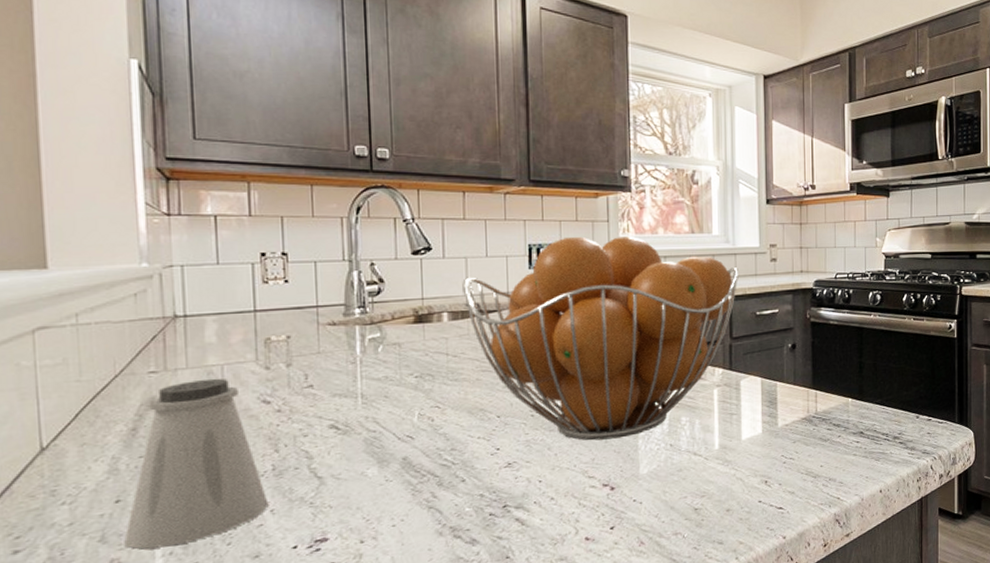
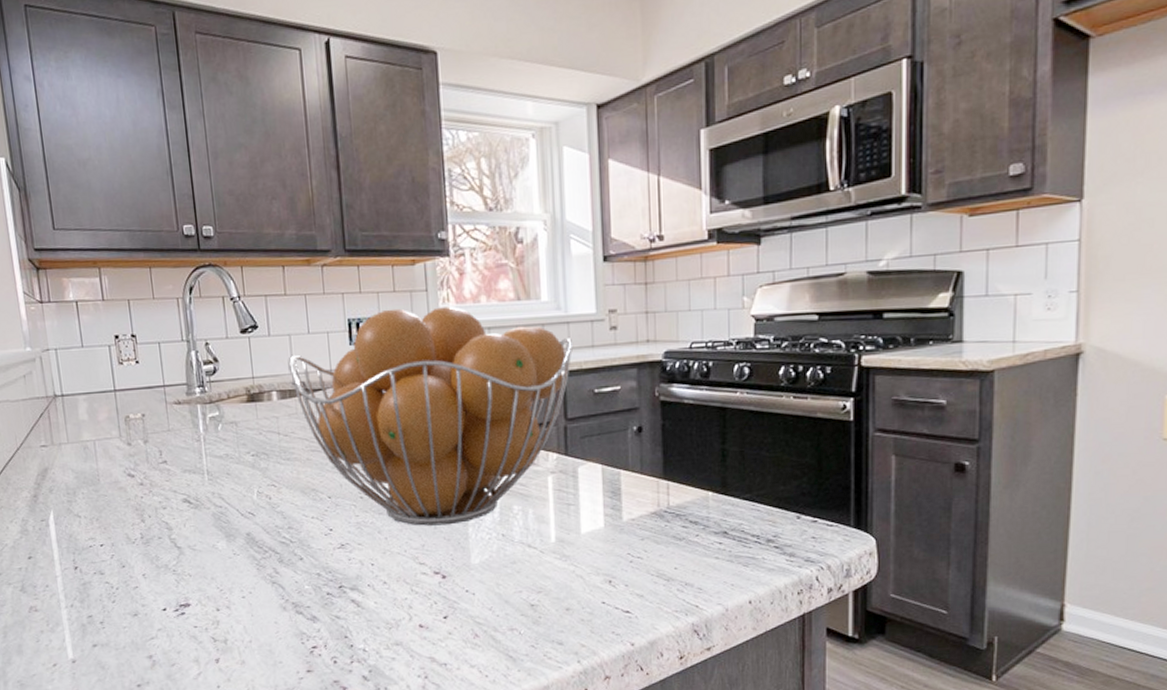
saltshaker: present [124,378,269,550] -> none [37,452,141,600]

